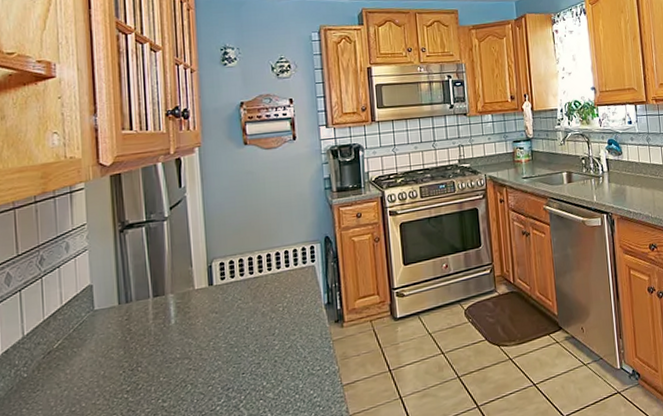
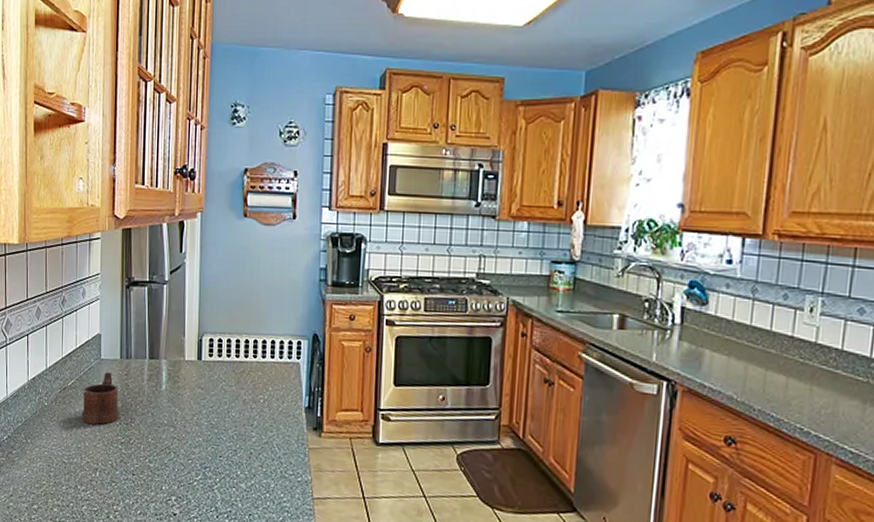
mug: none [74,321,122,382] -> present [82,372,119,425]

